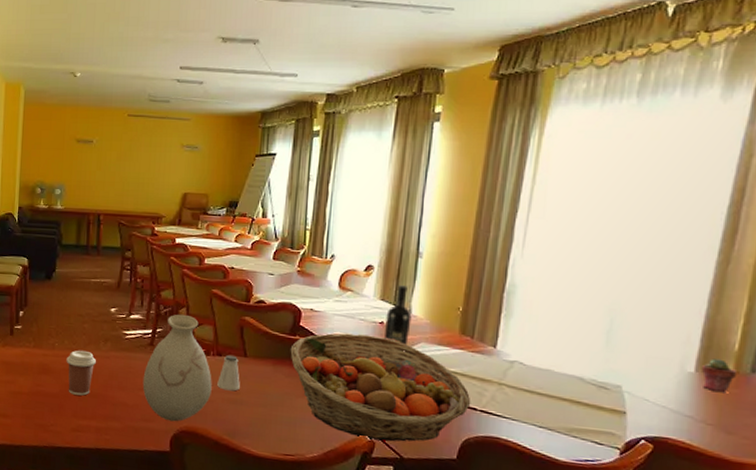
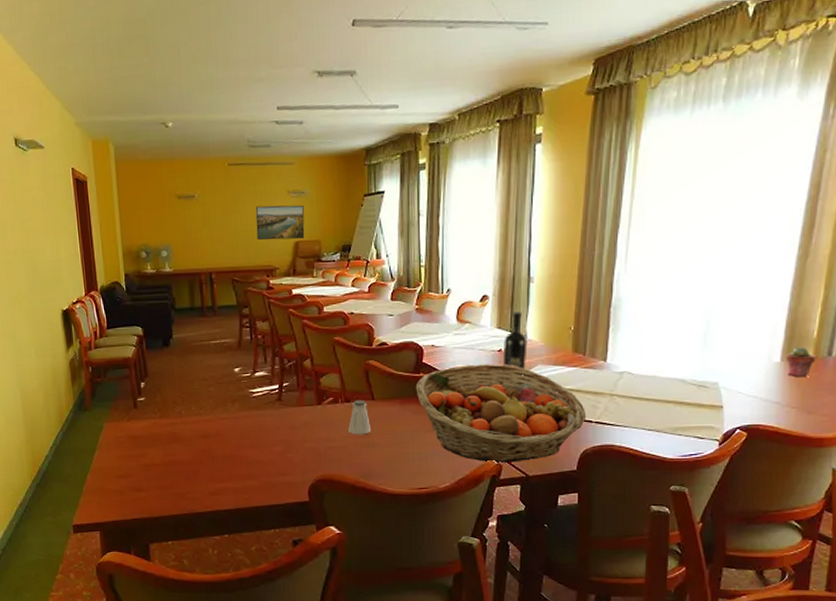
coffee cup: present [66,350,96,396] -> none [195,414,226,459]
vase: present [142,314,212,422] -> none [275,365,344,472]
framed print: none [147,156,196,190] -> present [255,205,305,241]

